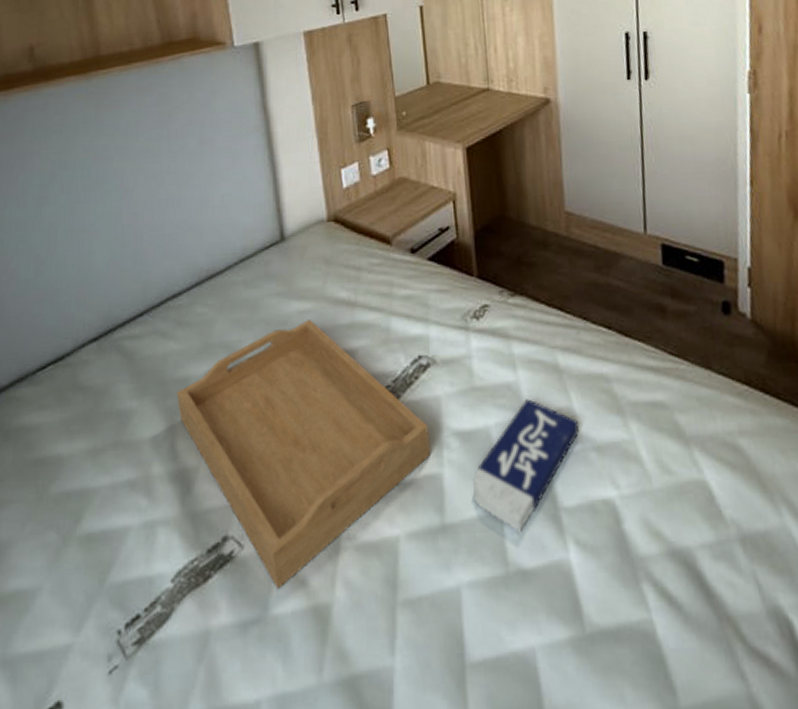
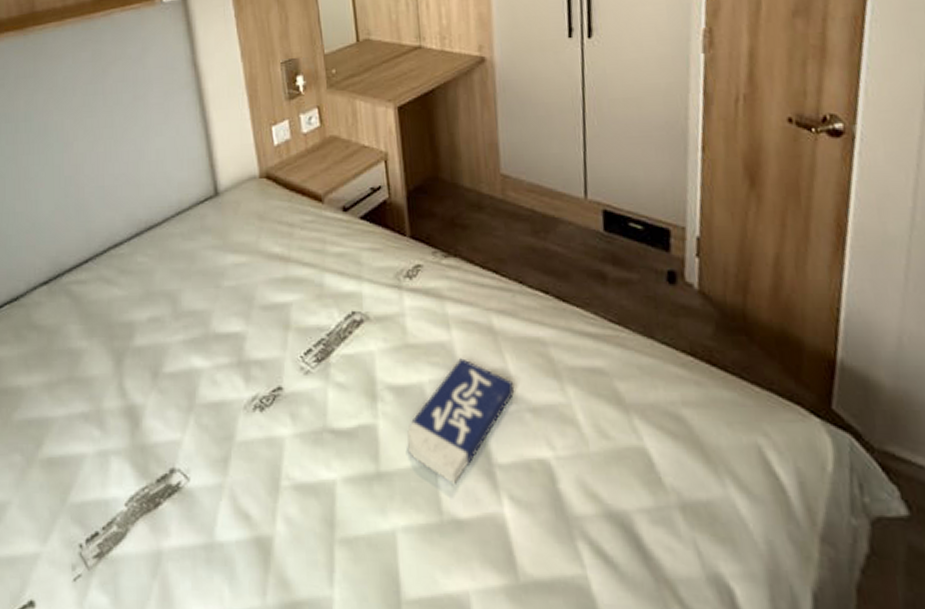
serving tray: present [177,320,430,589] -> none [123,273,365,519]

